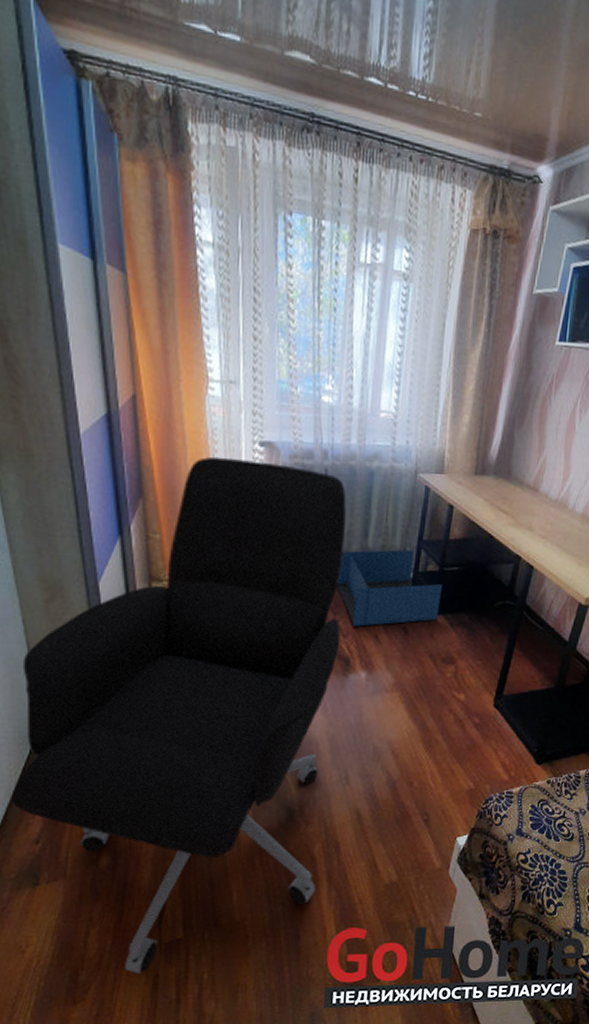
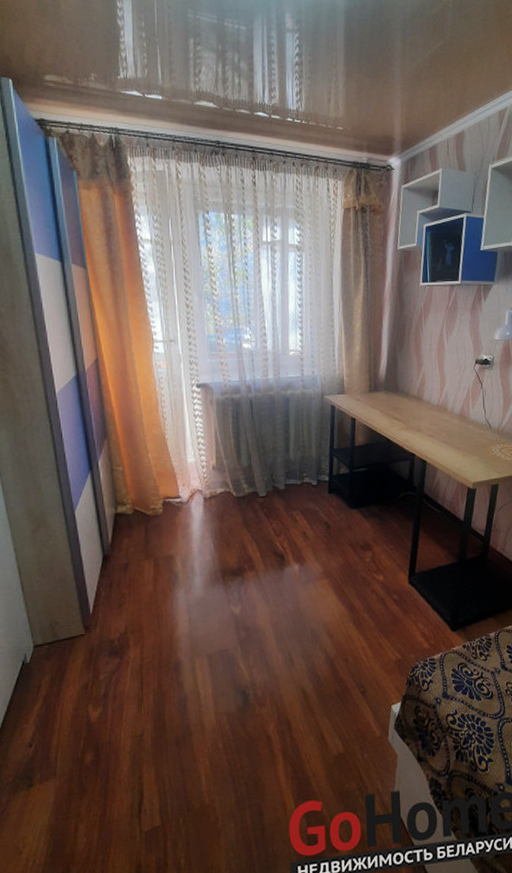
office chair: present [11,456,347,974] -> none [8,399,275,865]
storage bin: present [337,549,443,627] -> none [268,458,354,527]

